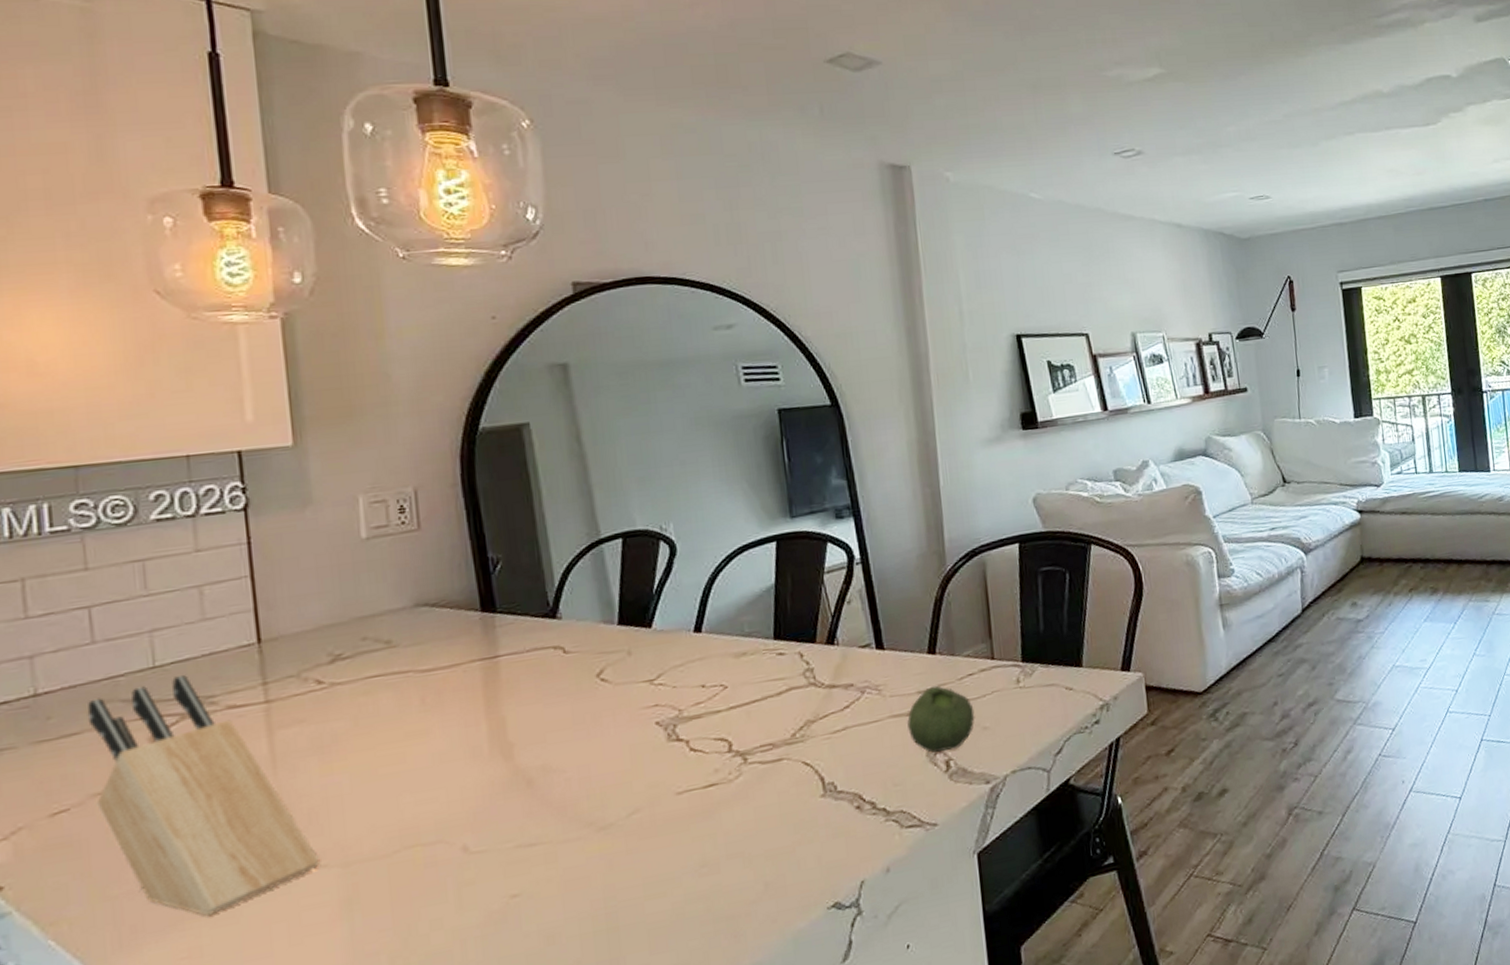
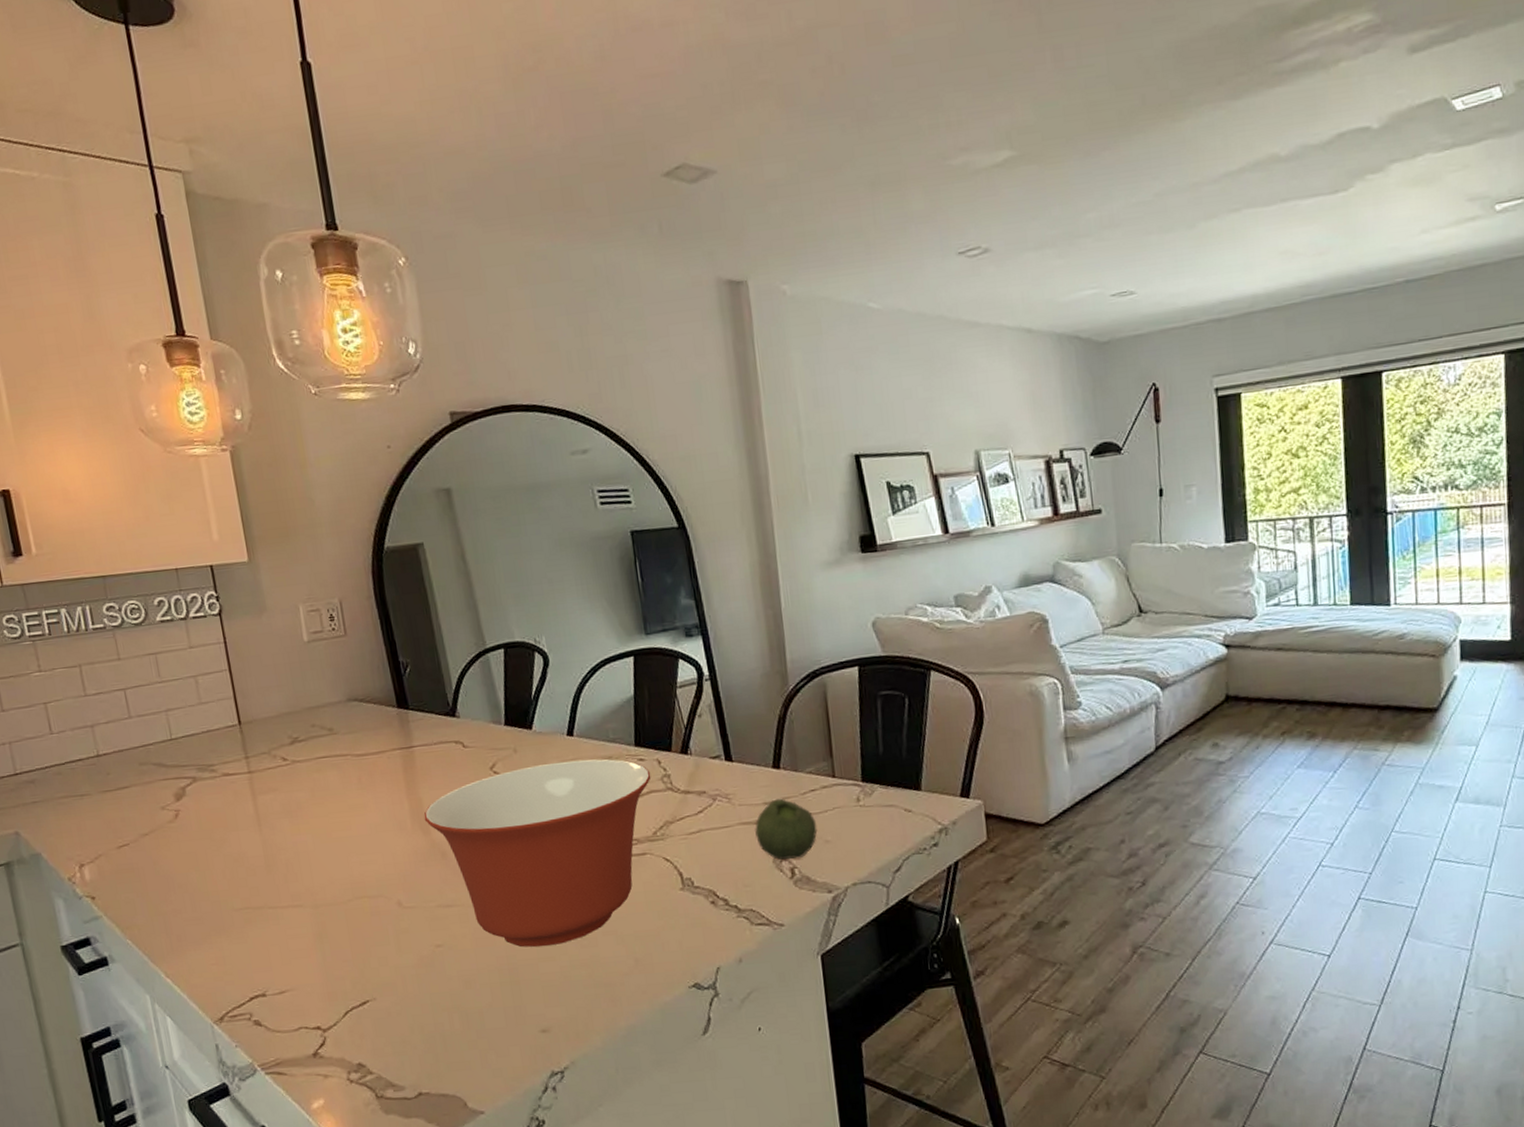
knife block: present [87,675,321,916] -> none [131,747,298,934]
mixing bowl: none [506,655,792,885] -> present [423,759,651,947]

